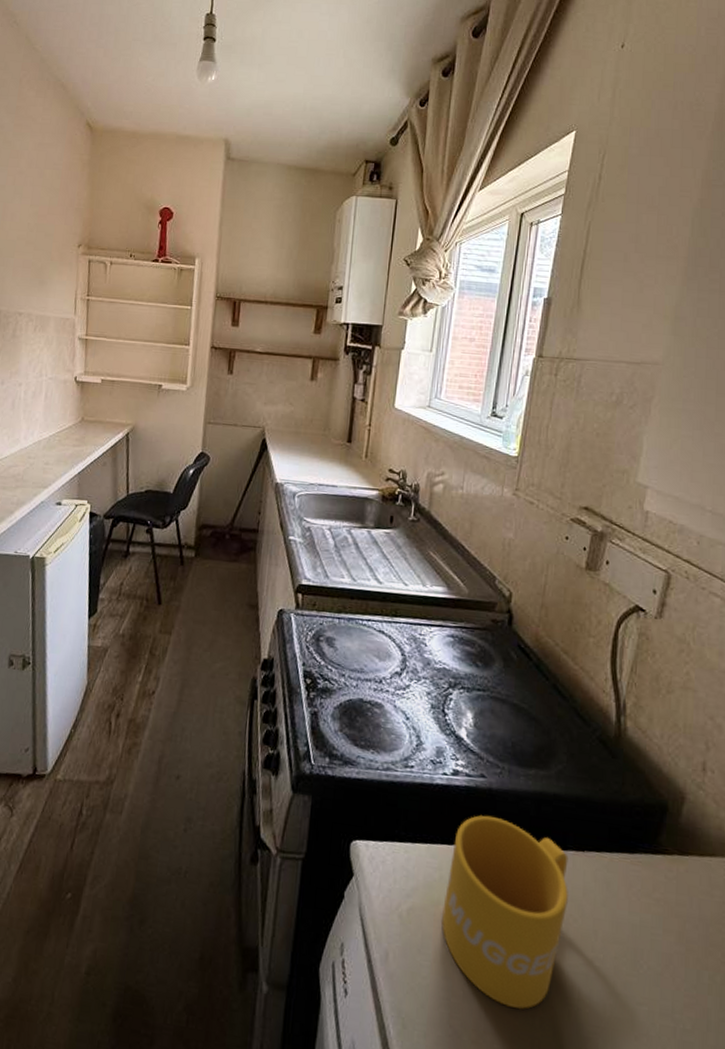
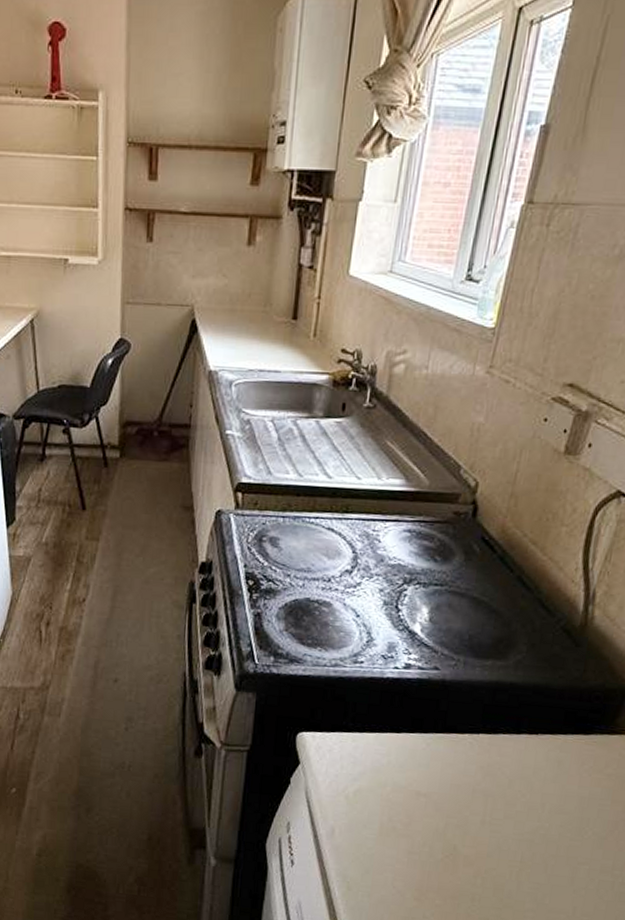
mug: present [441,815,570,1010] -> none [388,705,521,872]

